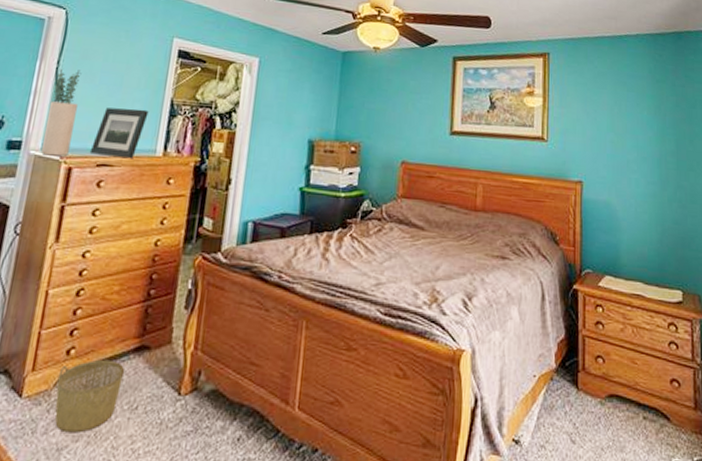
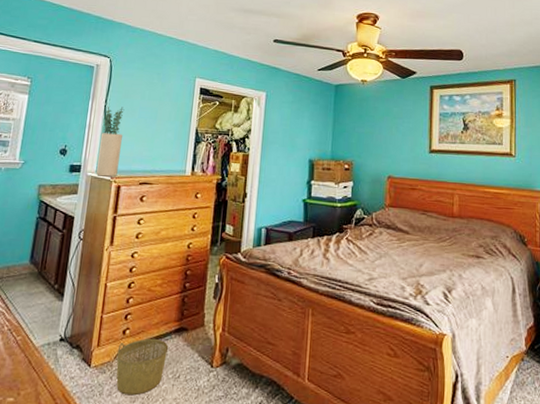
picture frame: present [89,107,149,159] -> none [133,137,179,178]

